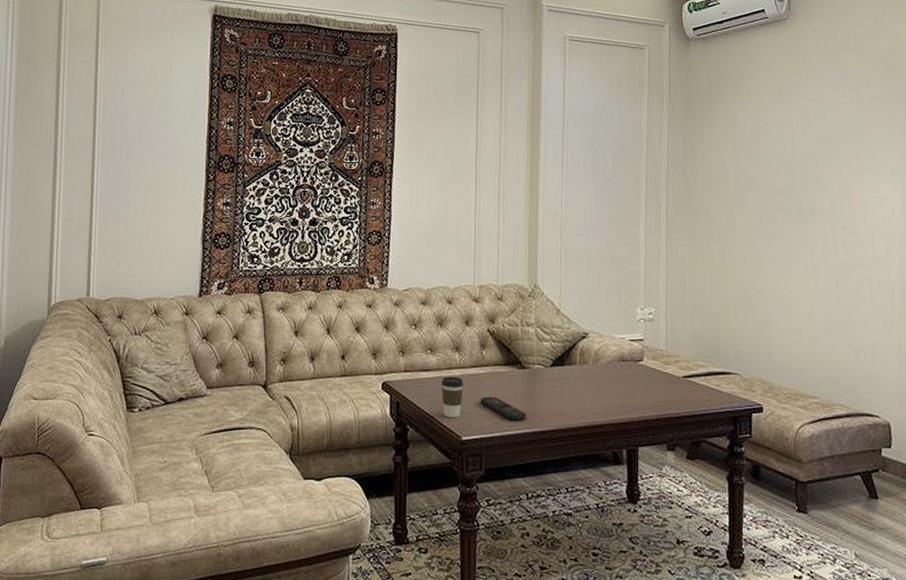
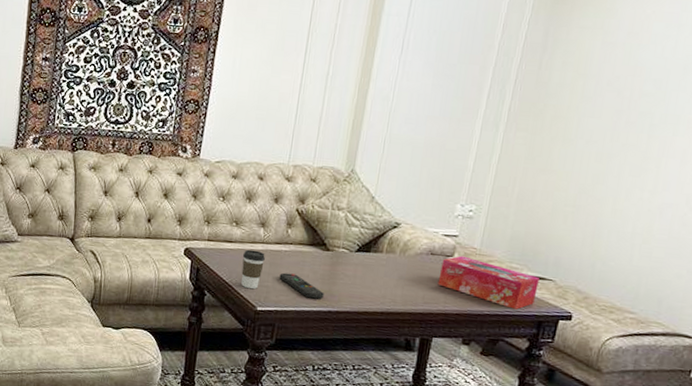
tissue box: none [633,359,726,408] -> present [437,255,539,310]

